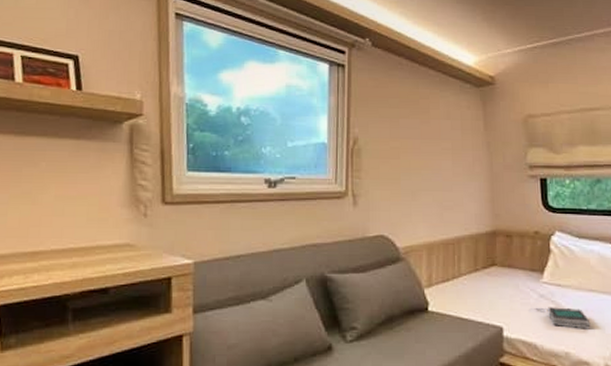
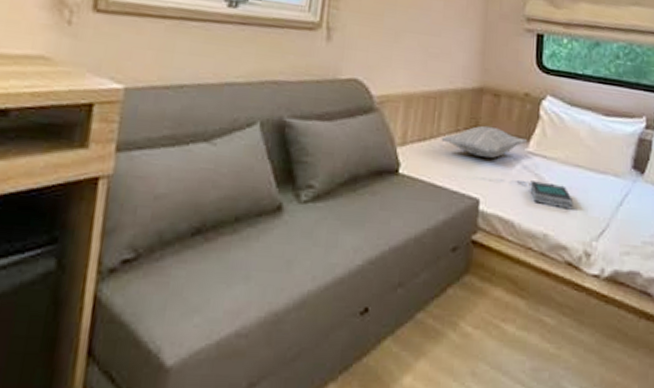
pillow: none [462,263,541,292] -> present [441,125,527,159]

